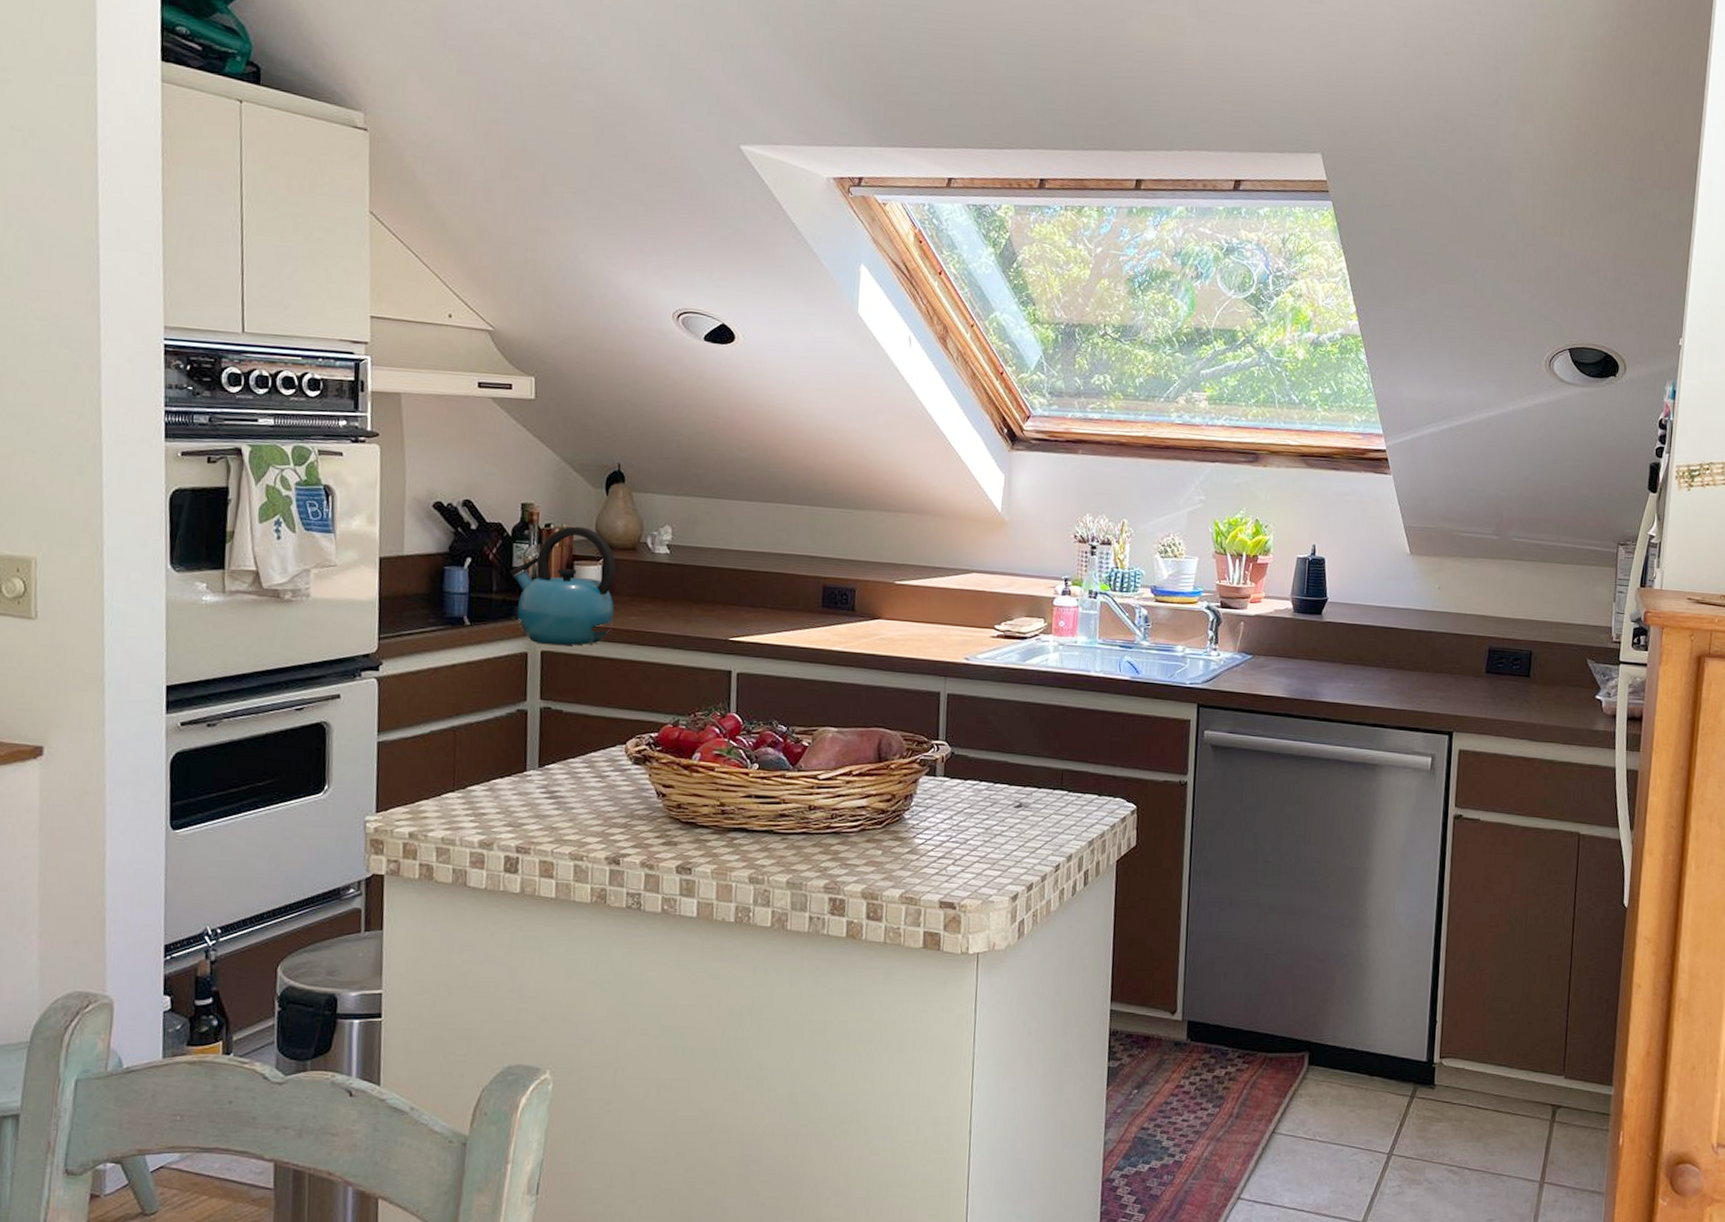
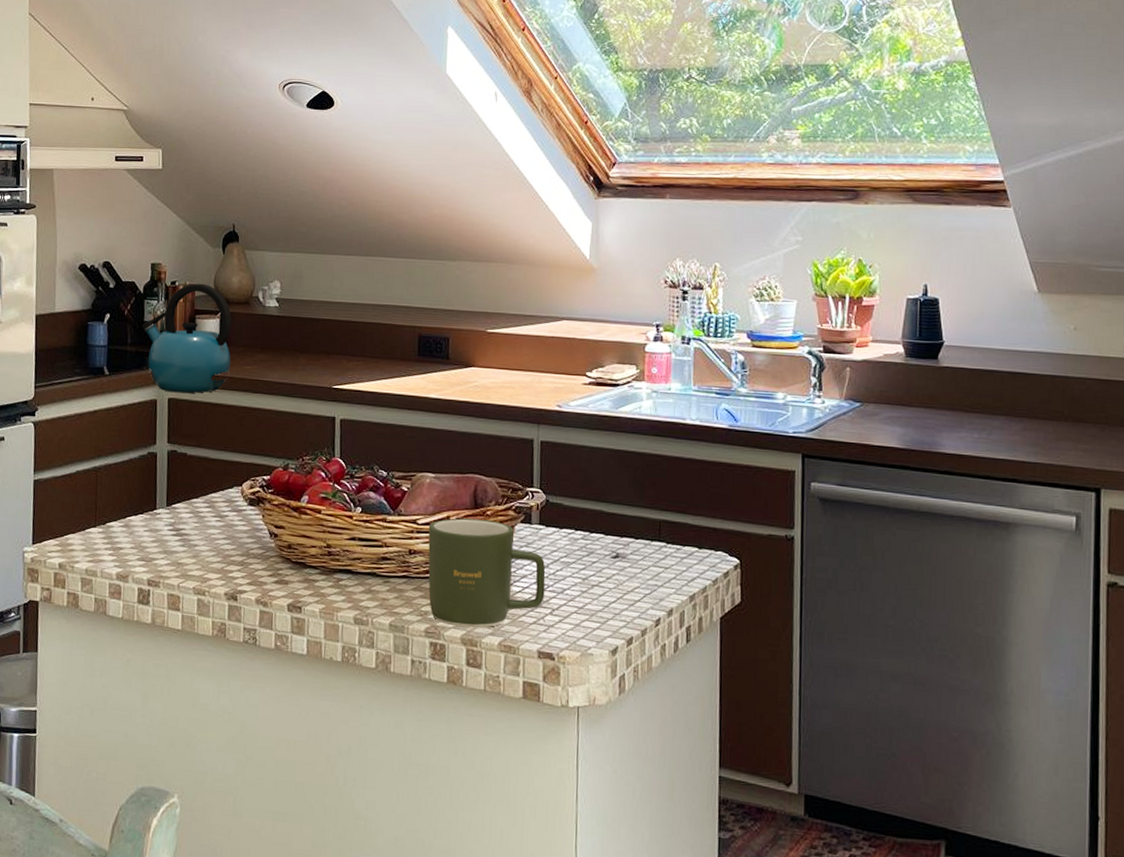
mug: none [828,772,949,882] -> present [428,518,546,628]

